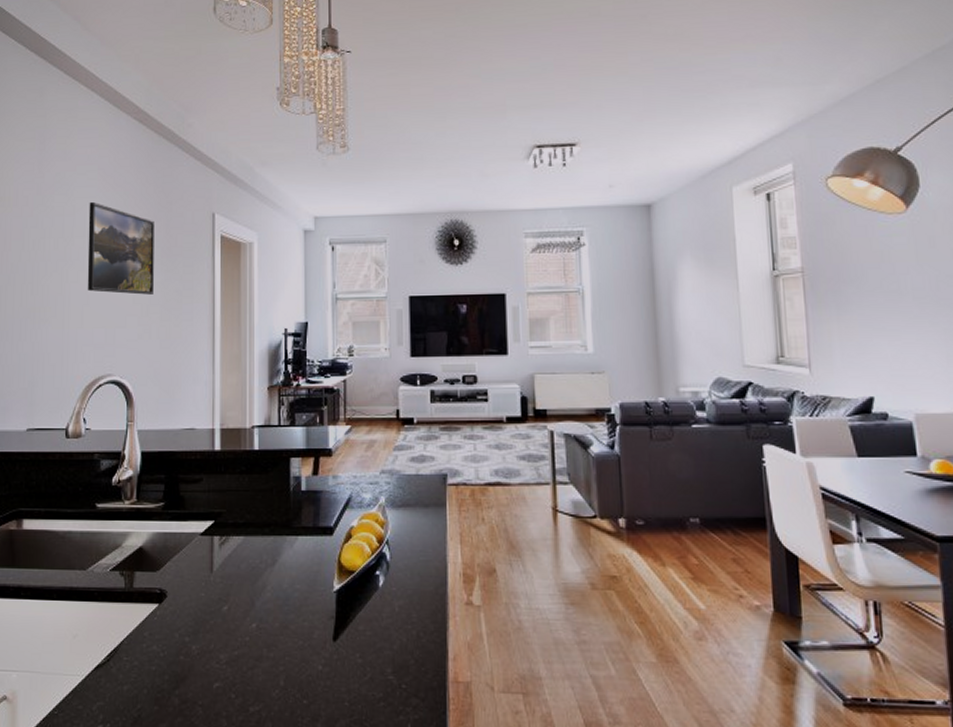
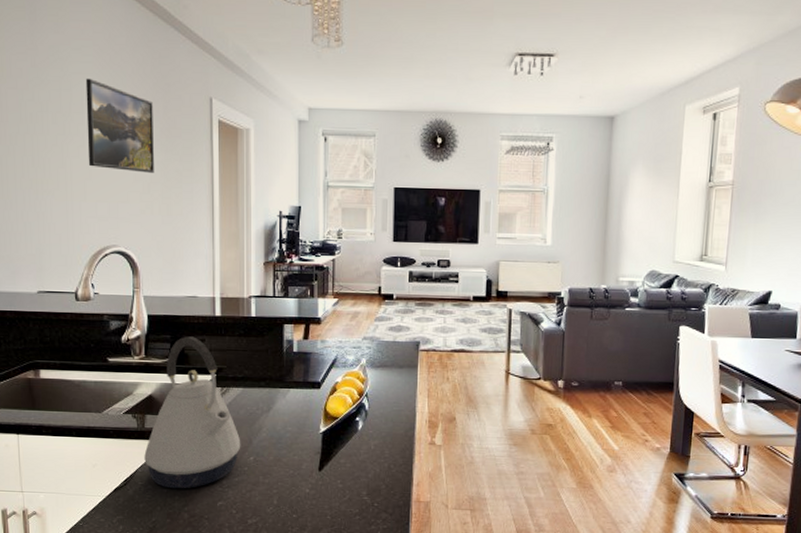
kettle: none [131,475,242,666] -> present [144,336,241,489]

